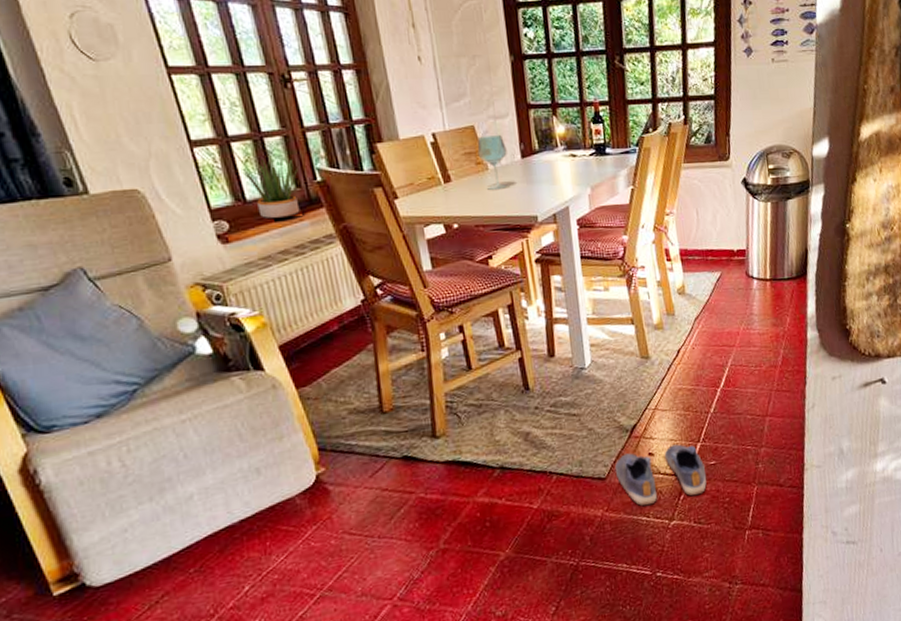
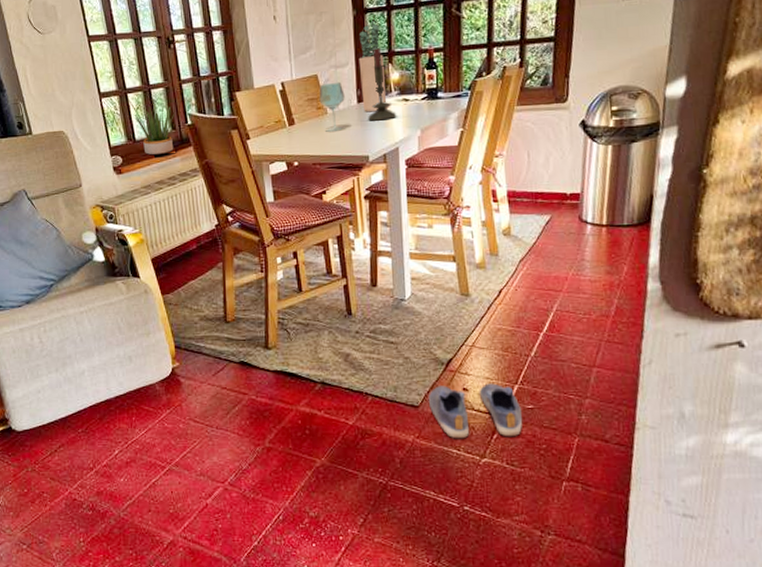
vase: none [519,63,553,169] -> present [358,16,387,113]
candle: none [534,96,565,178] -> present [368,46,397,121]

